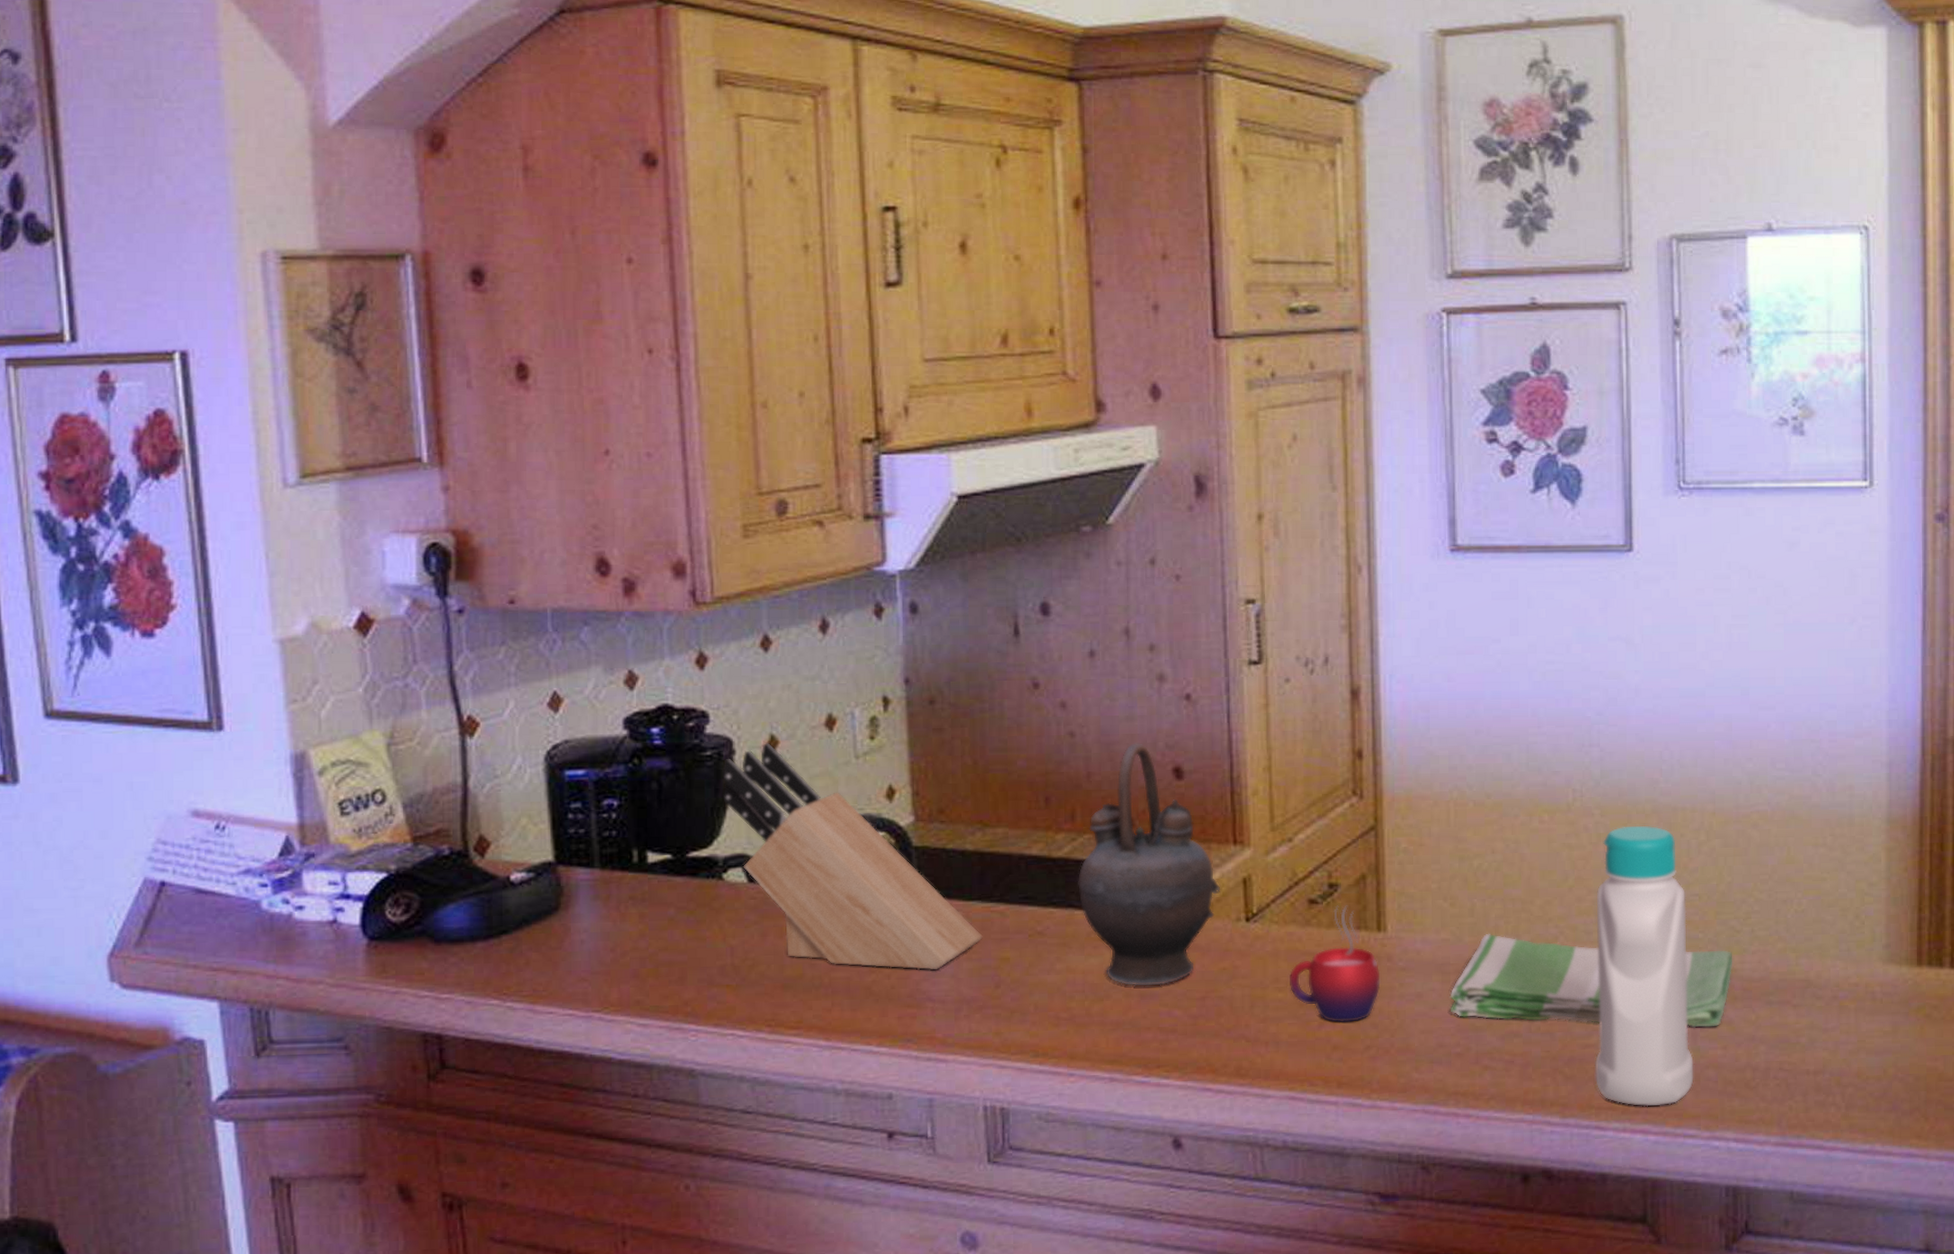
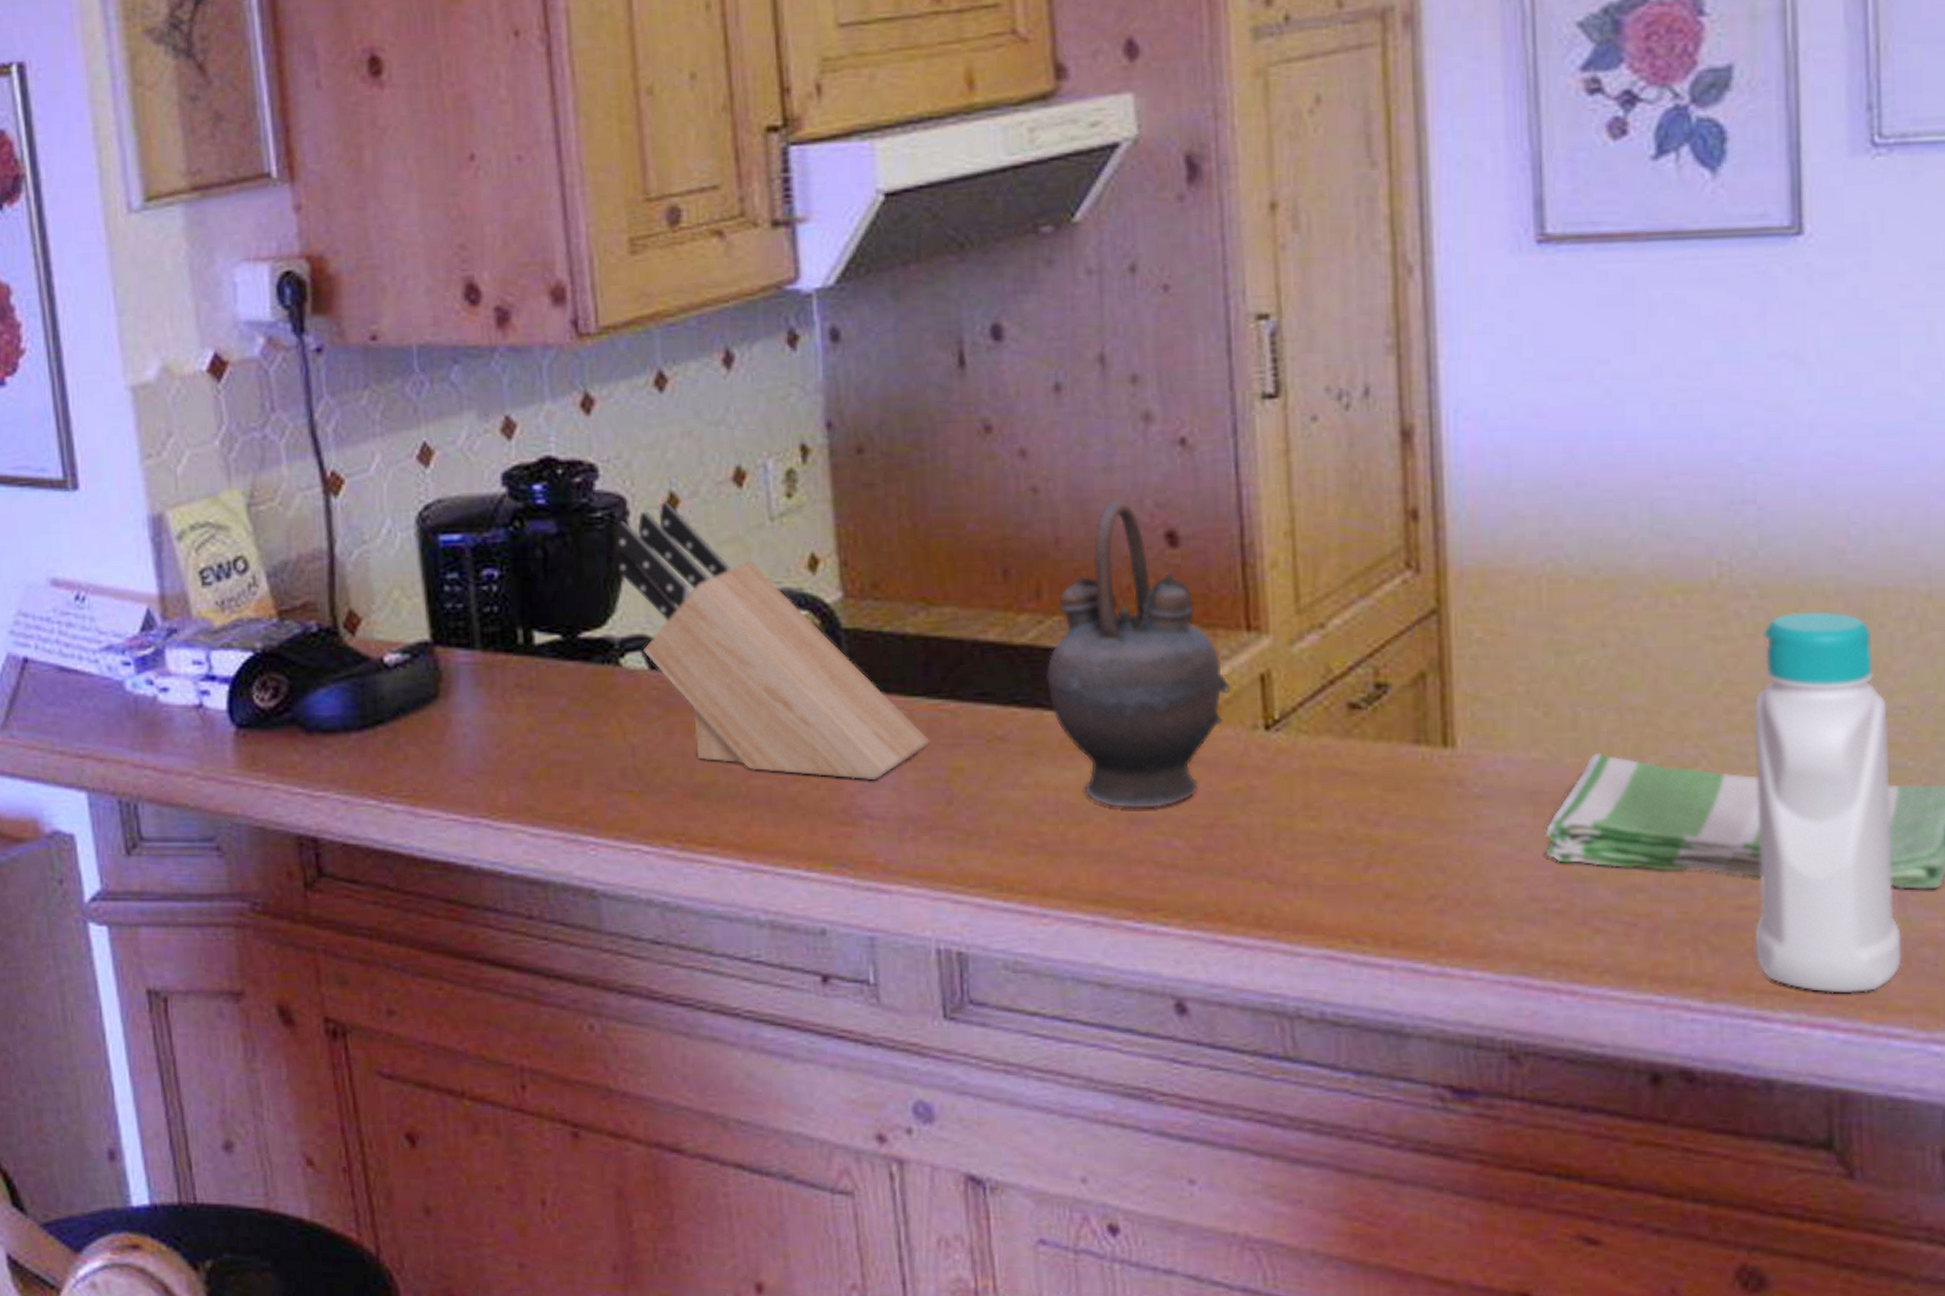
mug: present [1289,905,1381,1023] -> none [1324,711,1449,864]

